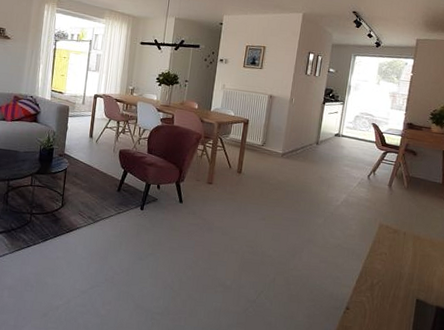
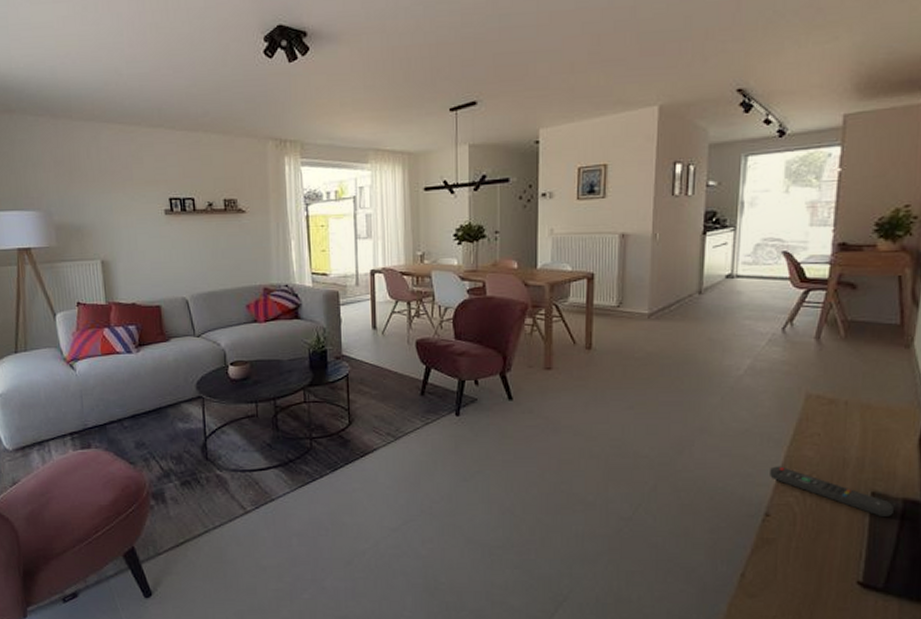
remote control: none [351,273,430,318] -> present [770,466,894,516]

